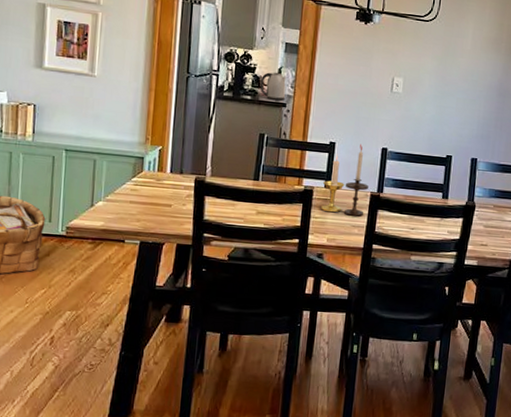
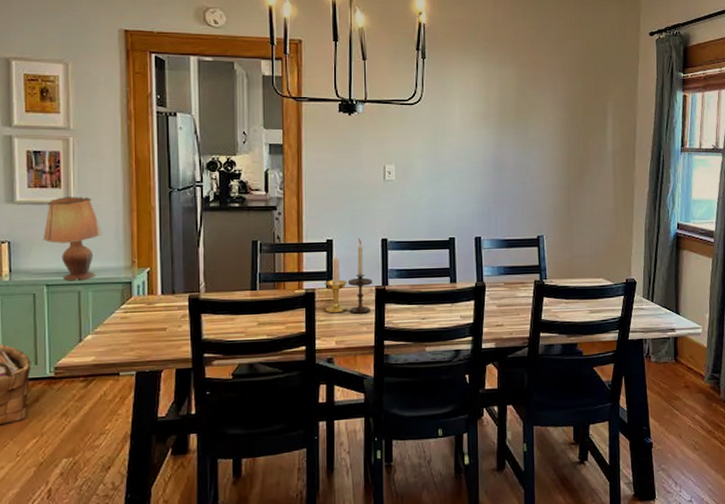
lamp: none [65,69,121,151] -> present [42,197,102,281]
kettle: present [259,72,286,101] -> none [247,175,274,205]

